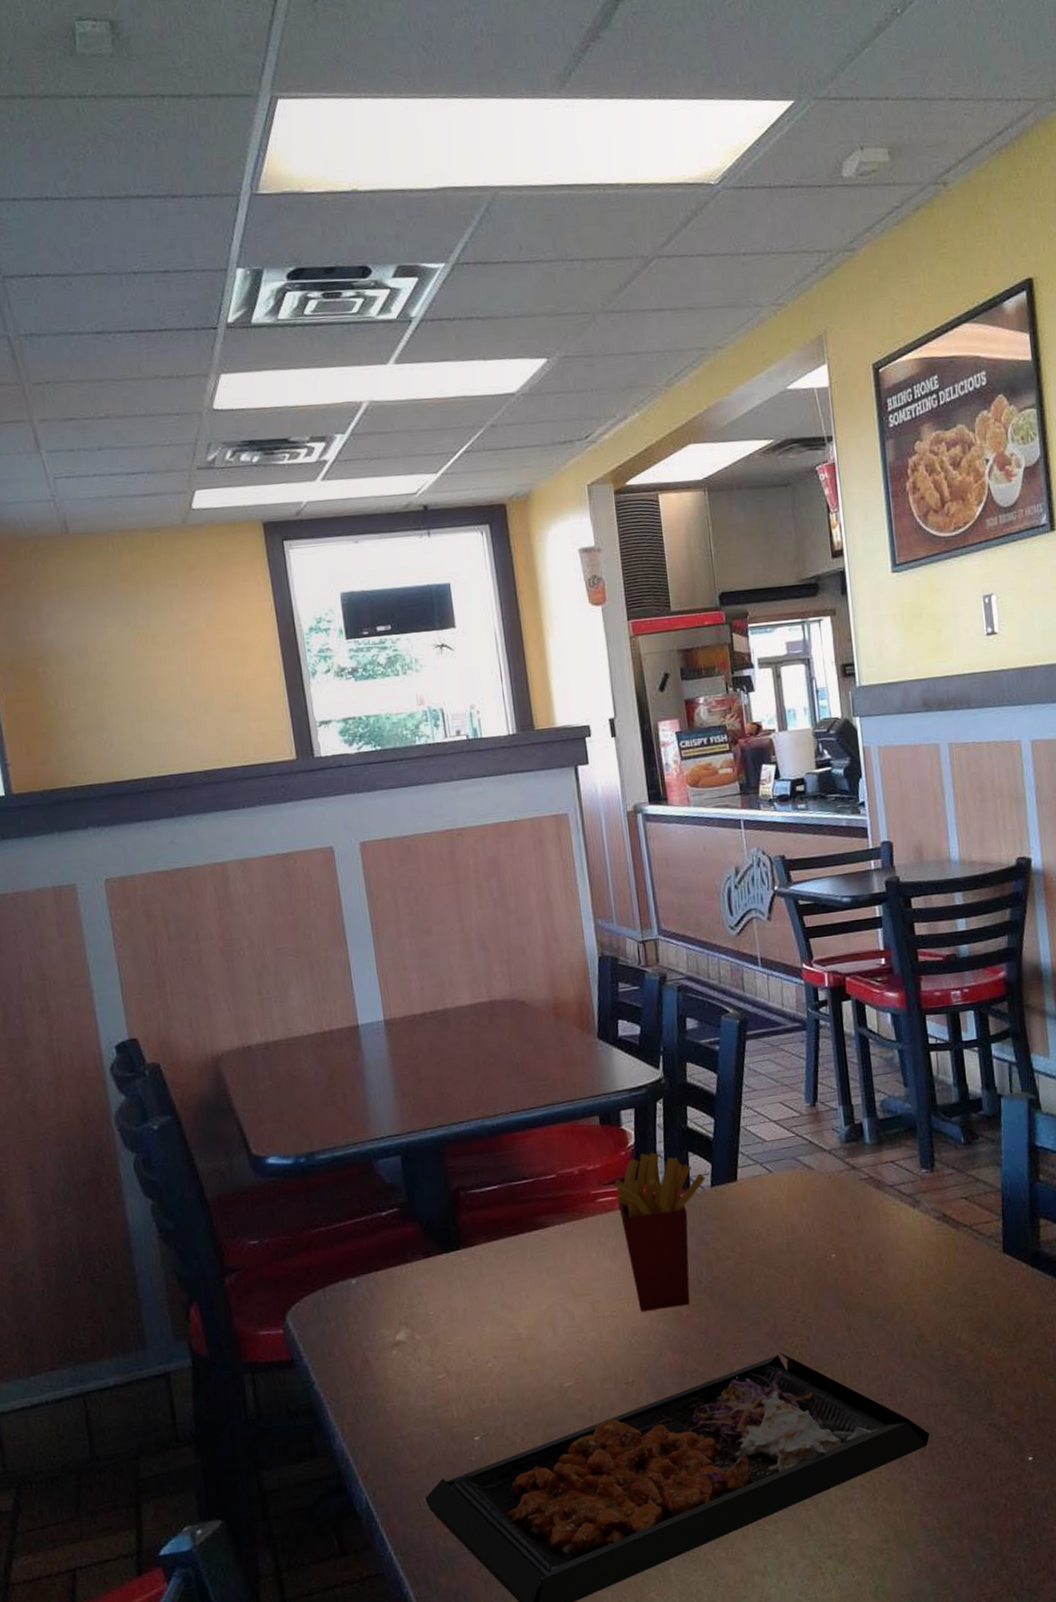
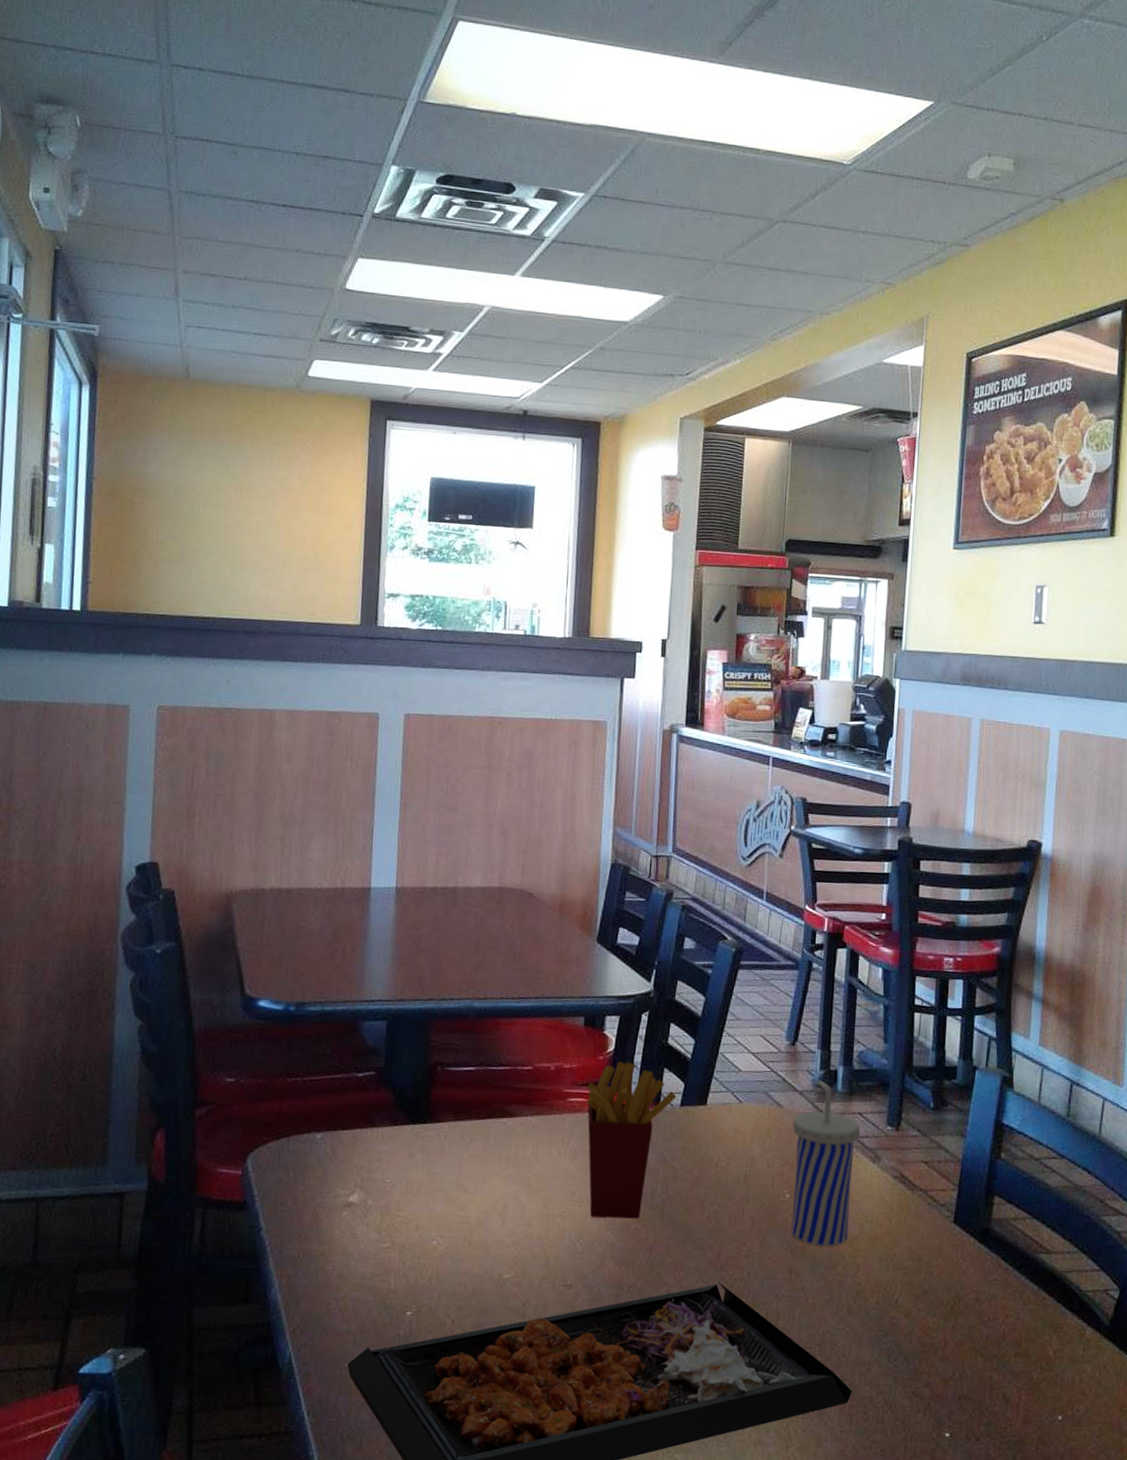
beverage cup: none [826,1135,901,1300] -> present [791,1080,861,1246]

